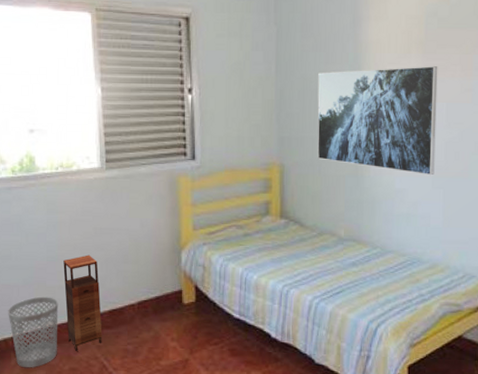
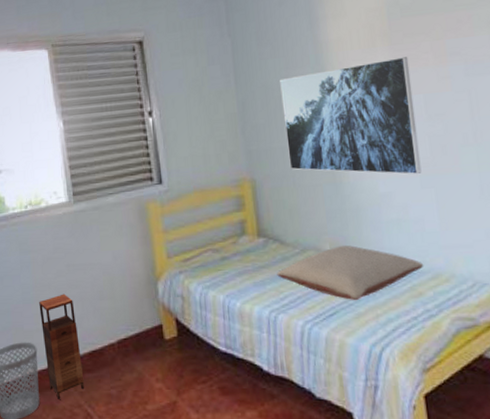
pillow: none [294,233,424,282] -> present [277,245,424,301]

